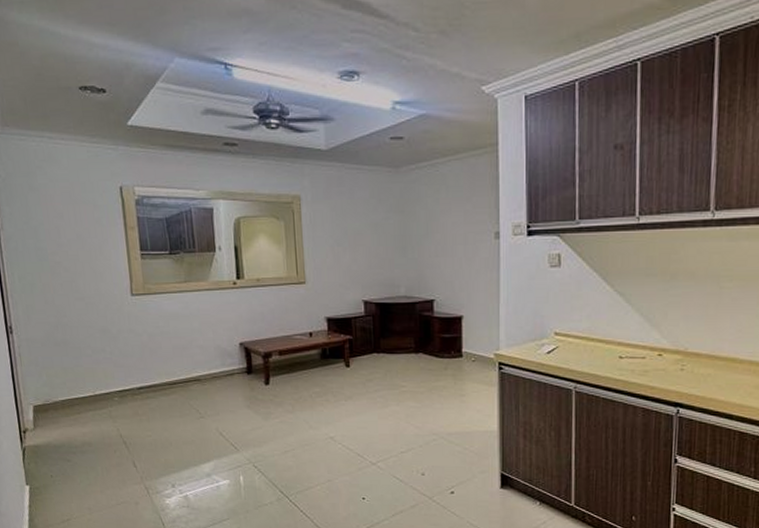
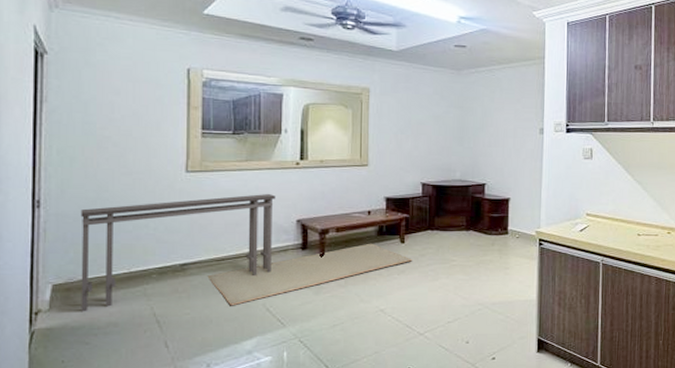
console table: none [46,316,221,432] -> present [80,194,275,312]
rug: none [162,367,359,430] -> present [207,243,412,306]

